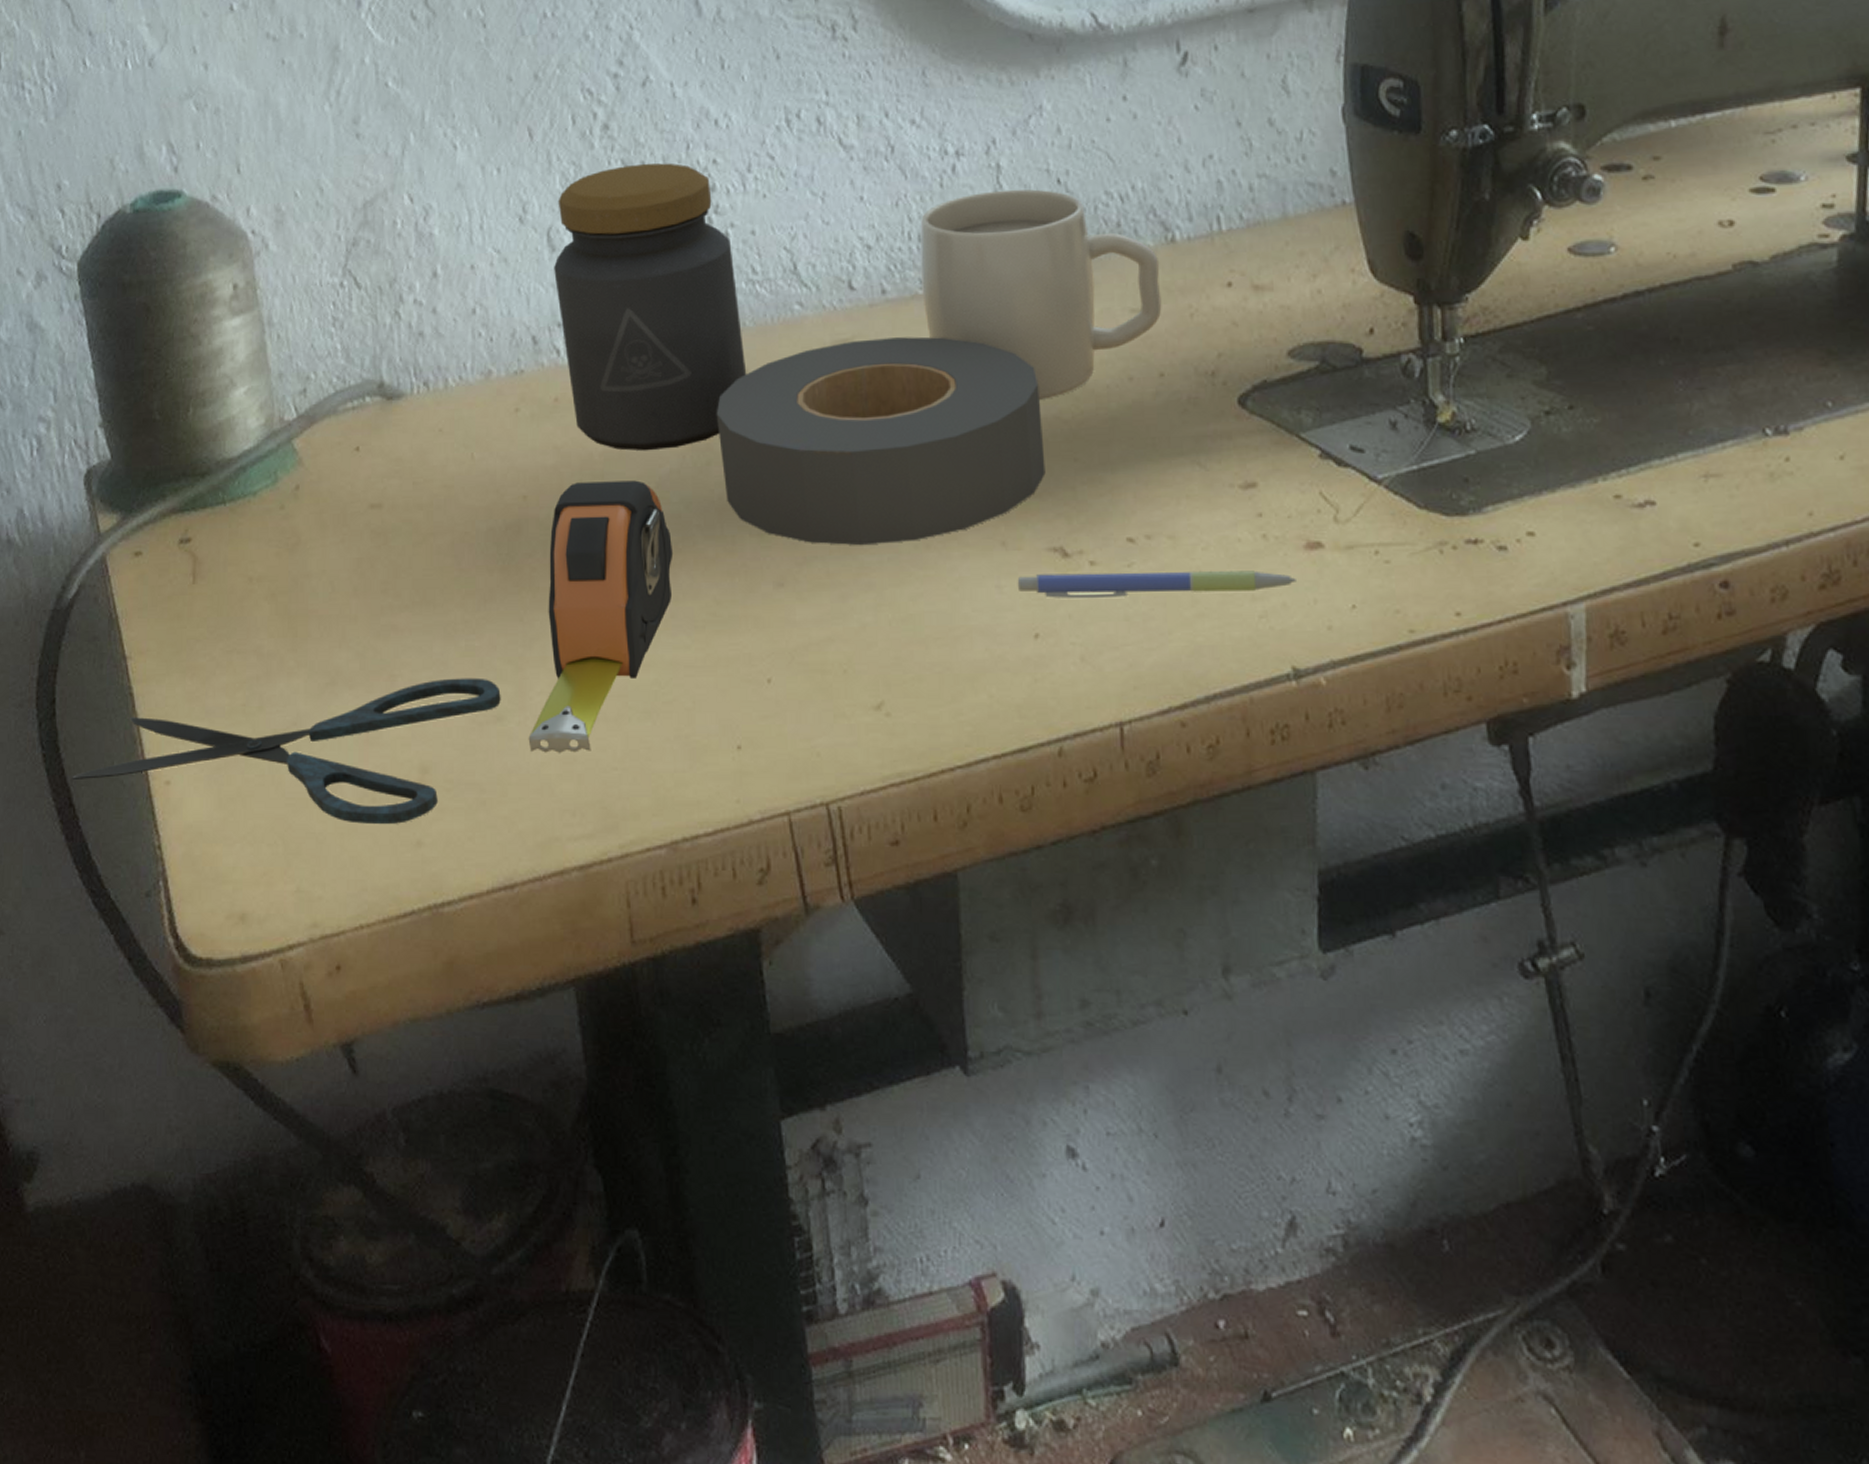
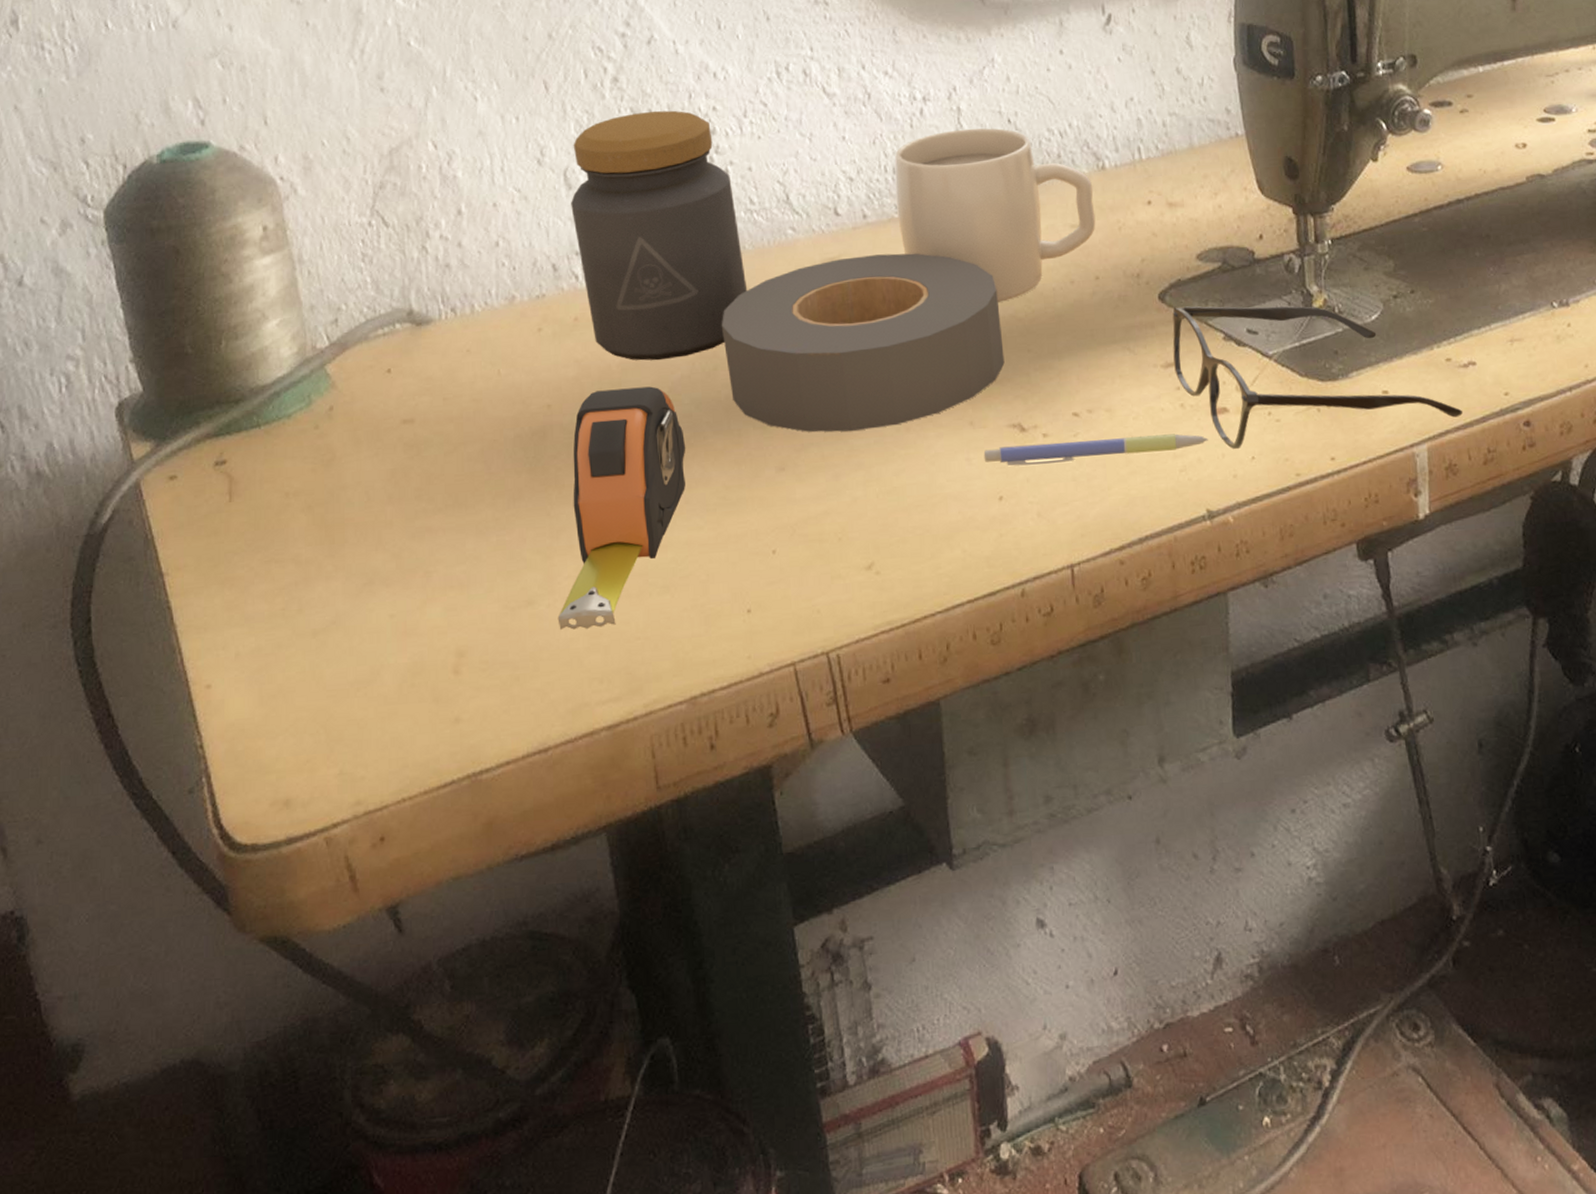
shears: present [72,677,501,825] -> none [110,568,531,708]
eyeglasses: none [1254,414,1637,595] -> present [1172,306,1464,450]

